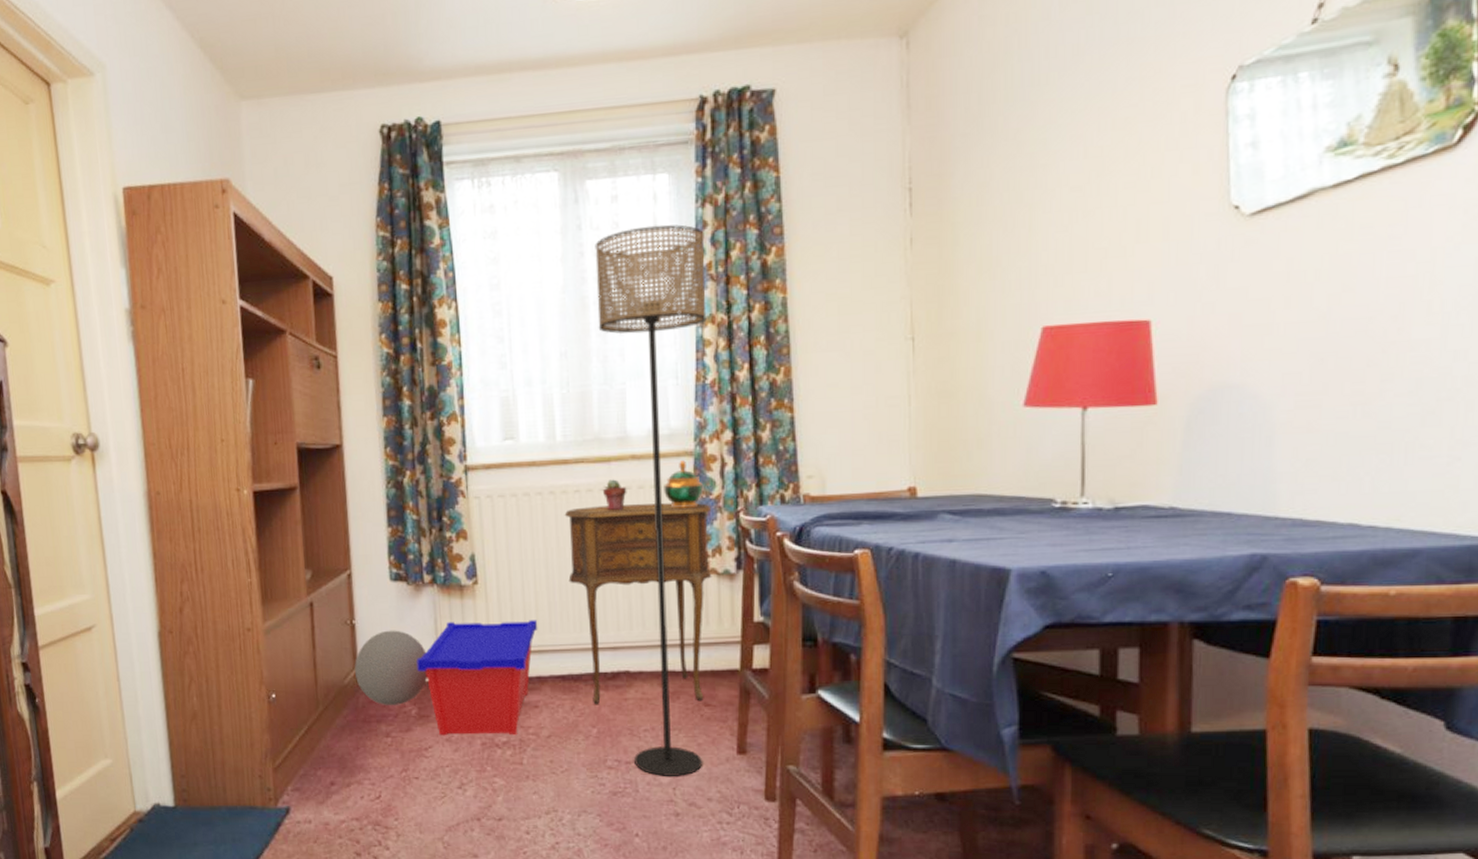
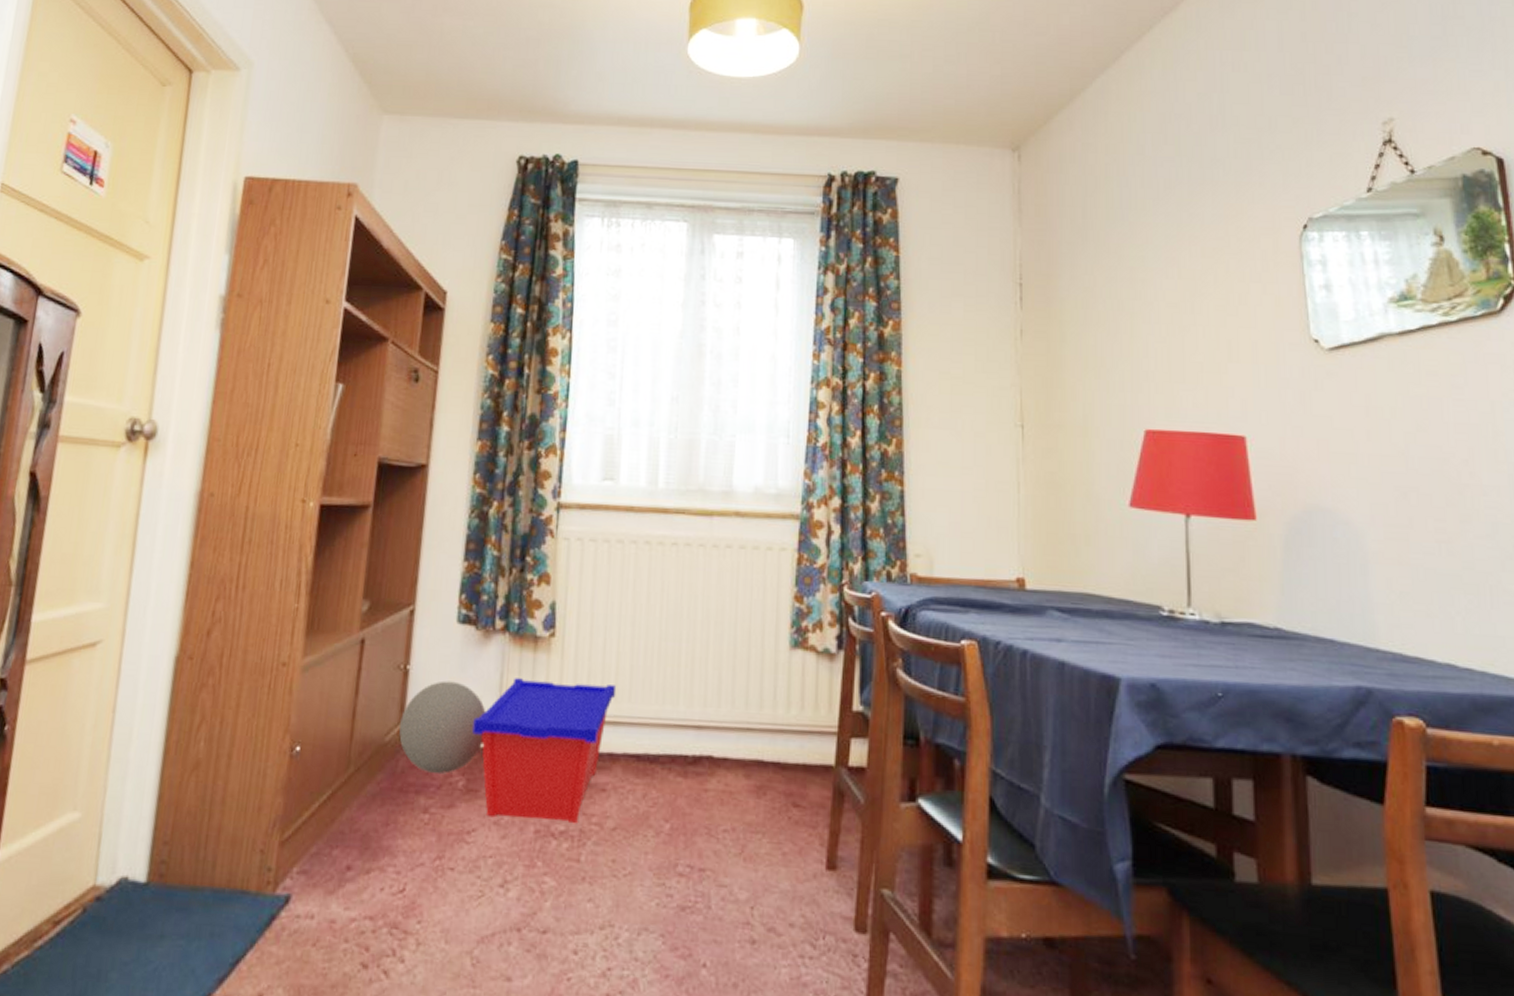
side table: present [564,503,712,704] -> none [655,562,815,799]
floor lamp: present [595,224,707,776] -> none [709,284,825,893]
potted succulent: present [603,479,627,511] -> none [702,535,728,570]
decorative jar: present [664,459,704,508] -> none [766,522,809,576]

